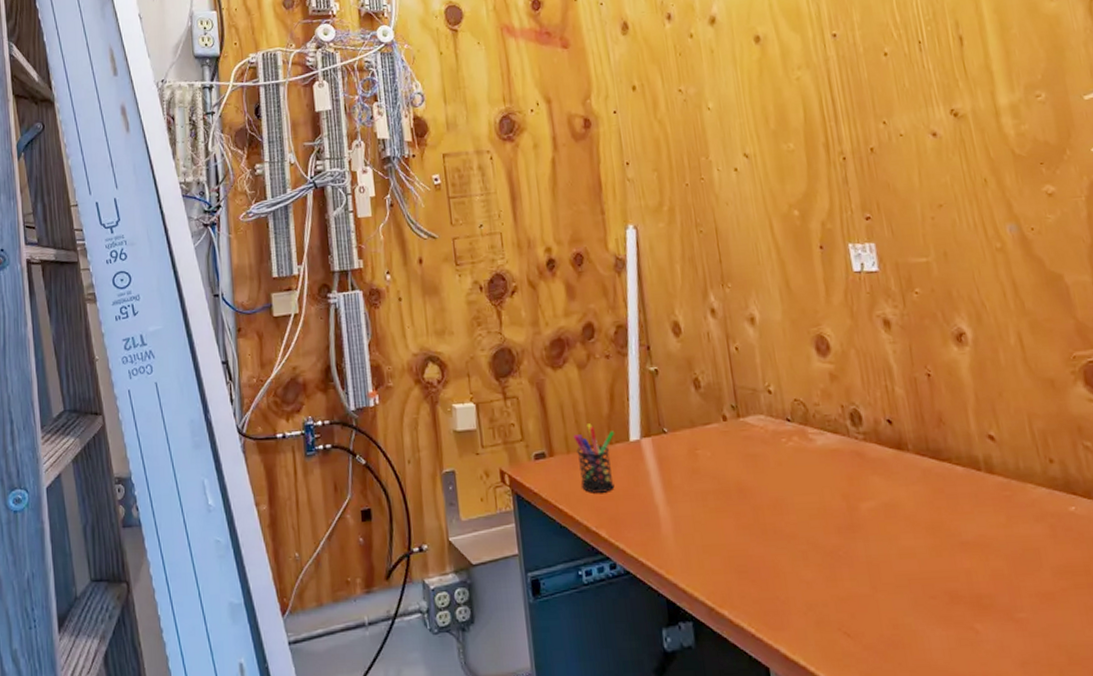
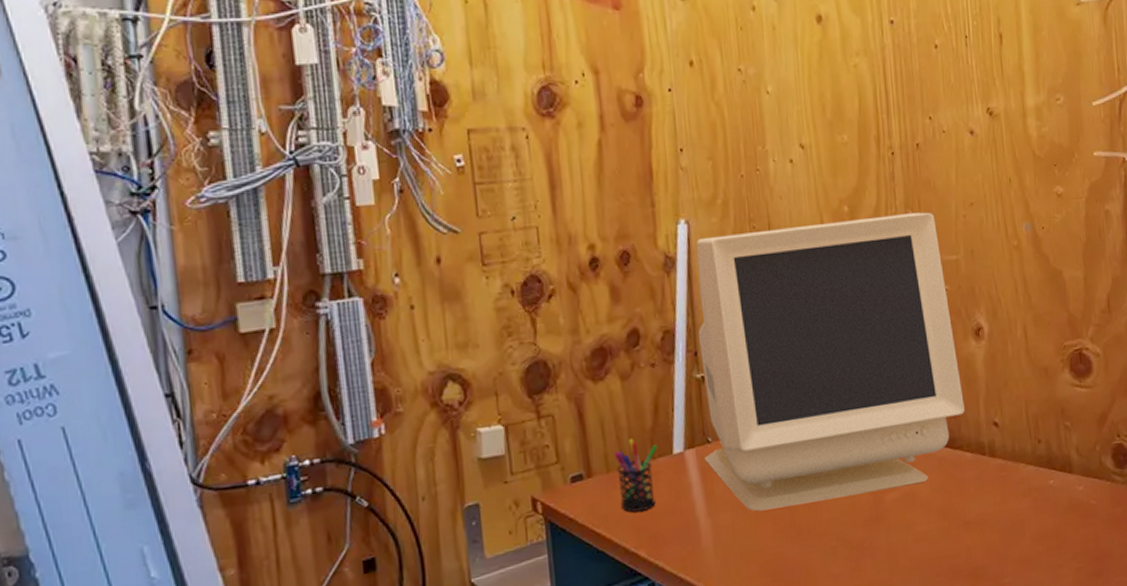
monitor: none [644,214,951,505] -> present [696,212,965,512]

